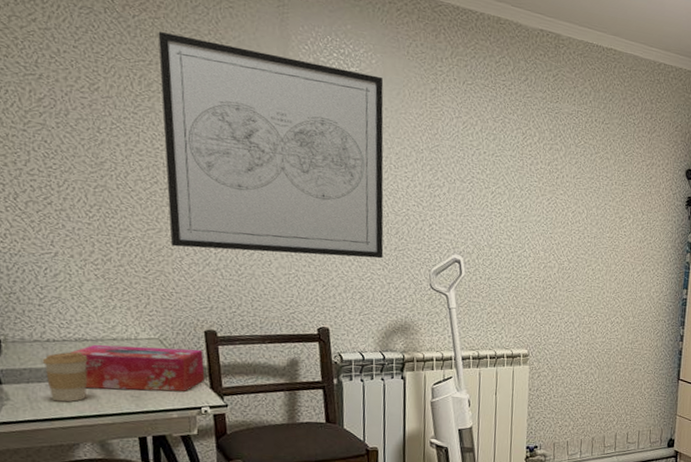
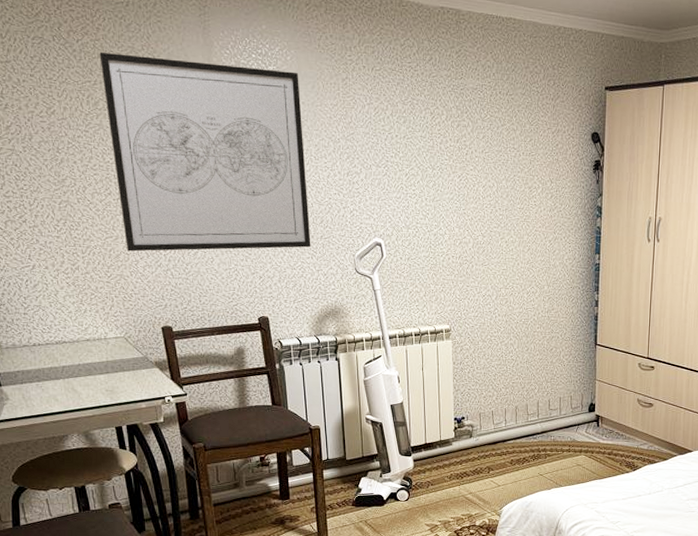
coffee cup: present [42,352,88,402] -> none [31,354,69,399]
tissue box: present [71,344,205,392] -> none [53,344,165,386]

